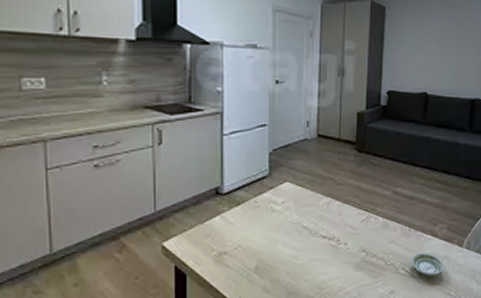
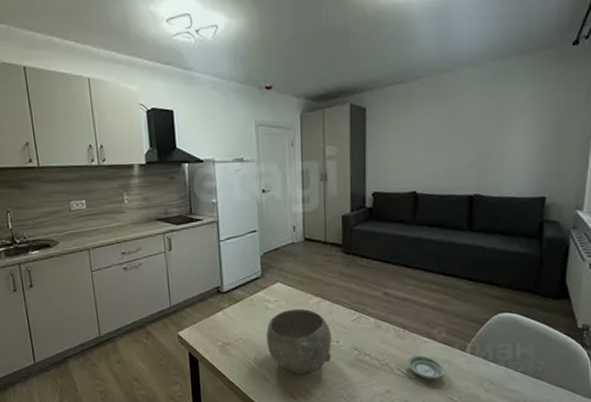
bowl: none [270,210,340,282] -> present [266,308,332,374]

